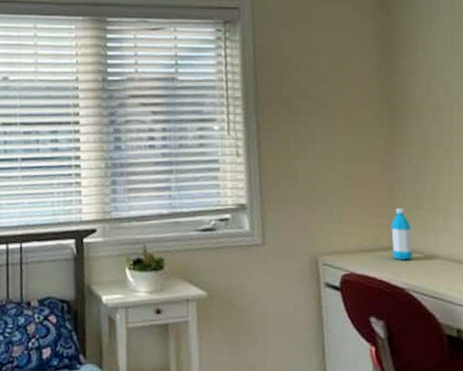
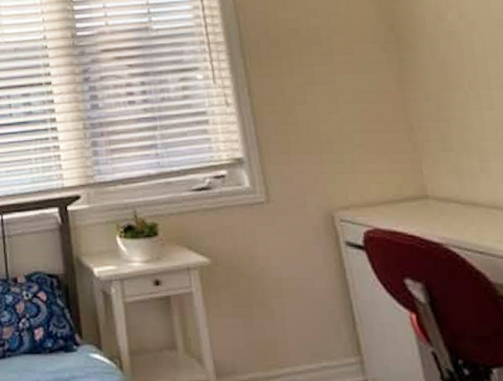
water bottle: present [391,207,413,261] -> none [416,150,447,212]

